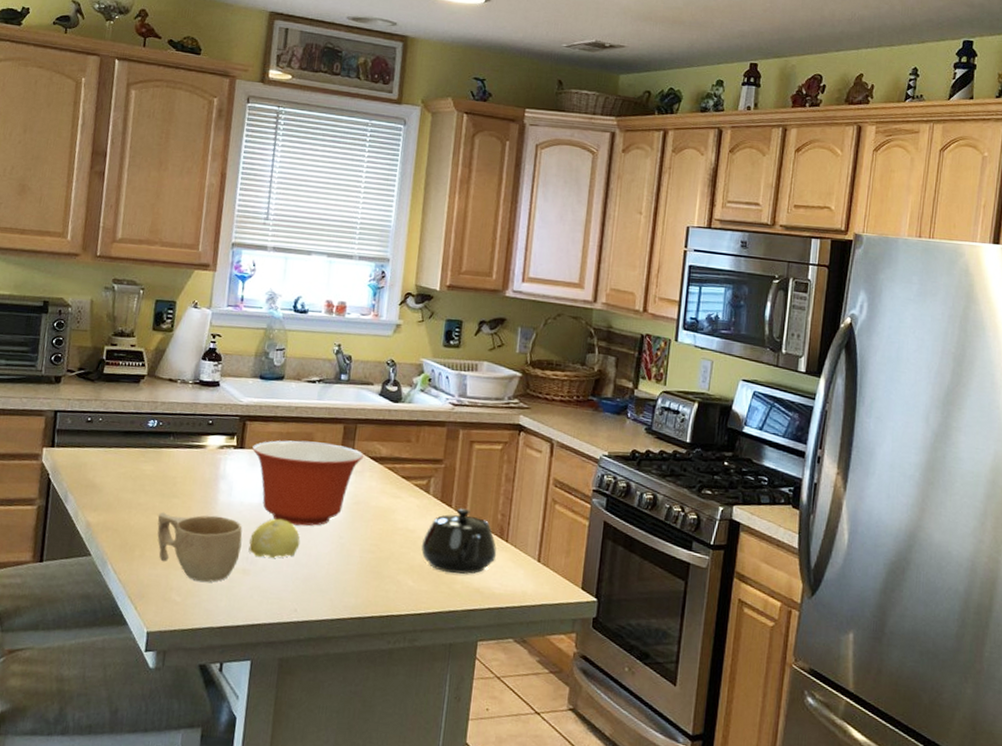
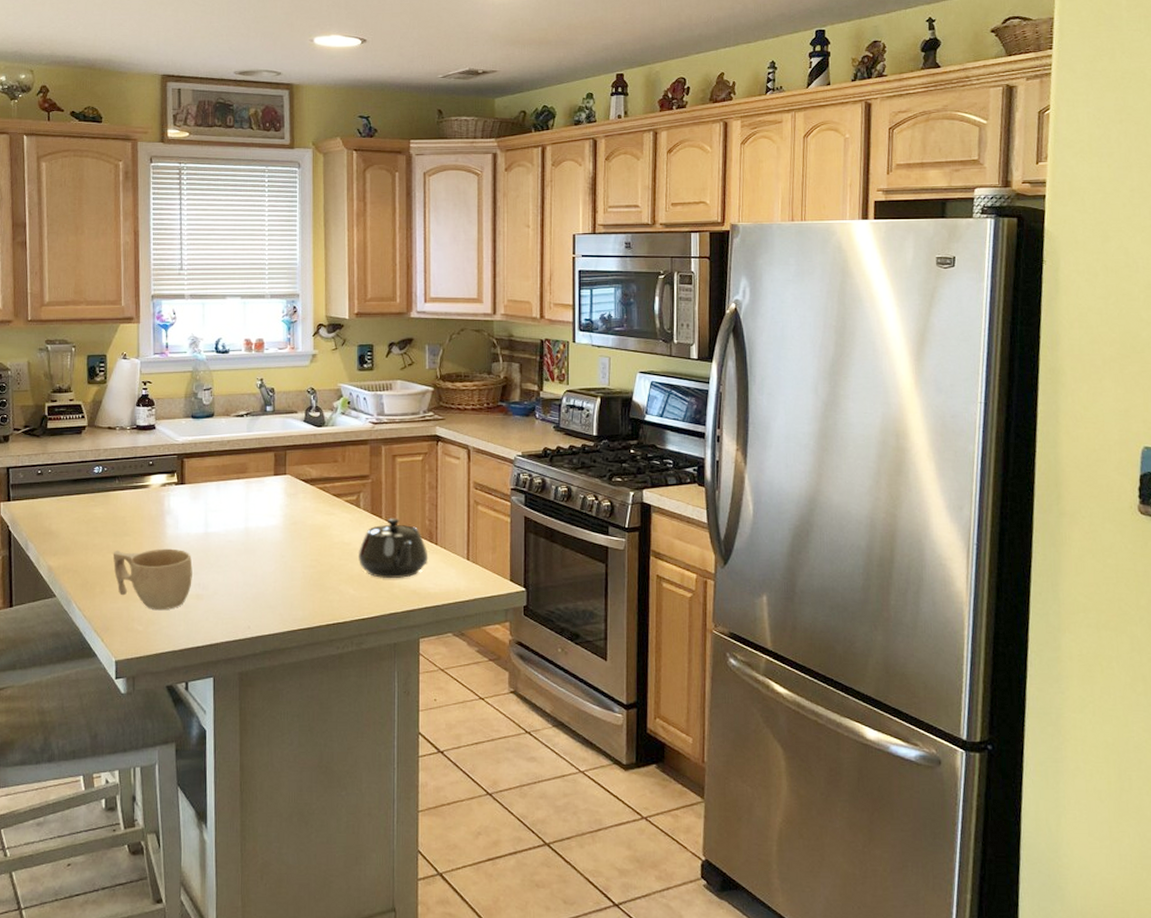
fruit: present [248,518,301,559] -> none [199,545,246,583]
mixing bowl: present [252,440,364,526] -> none [192,471,296,550]

